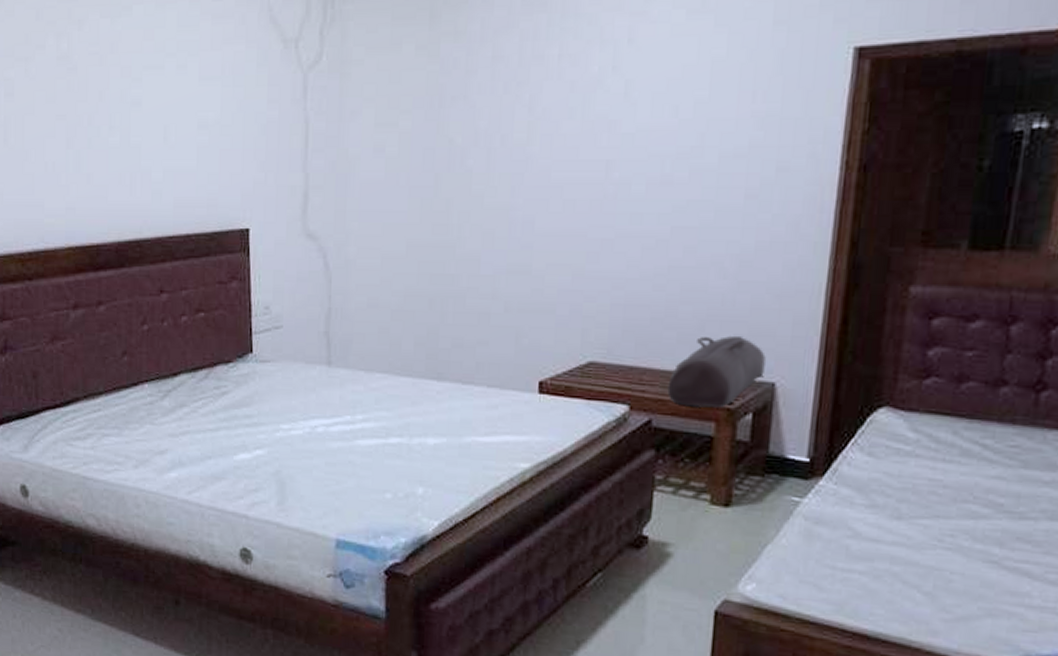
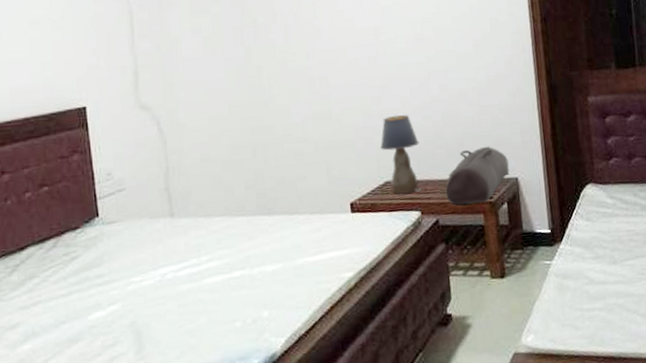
table lamp: none [589,279,643,382] -> present [380,115,422,195]

